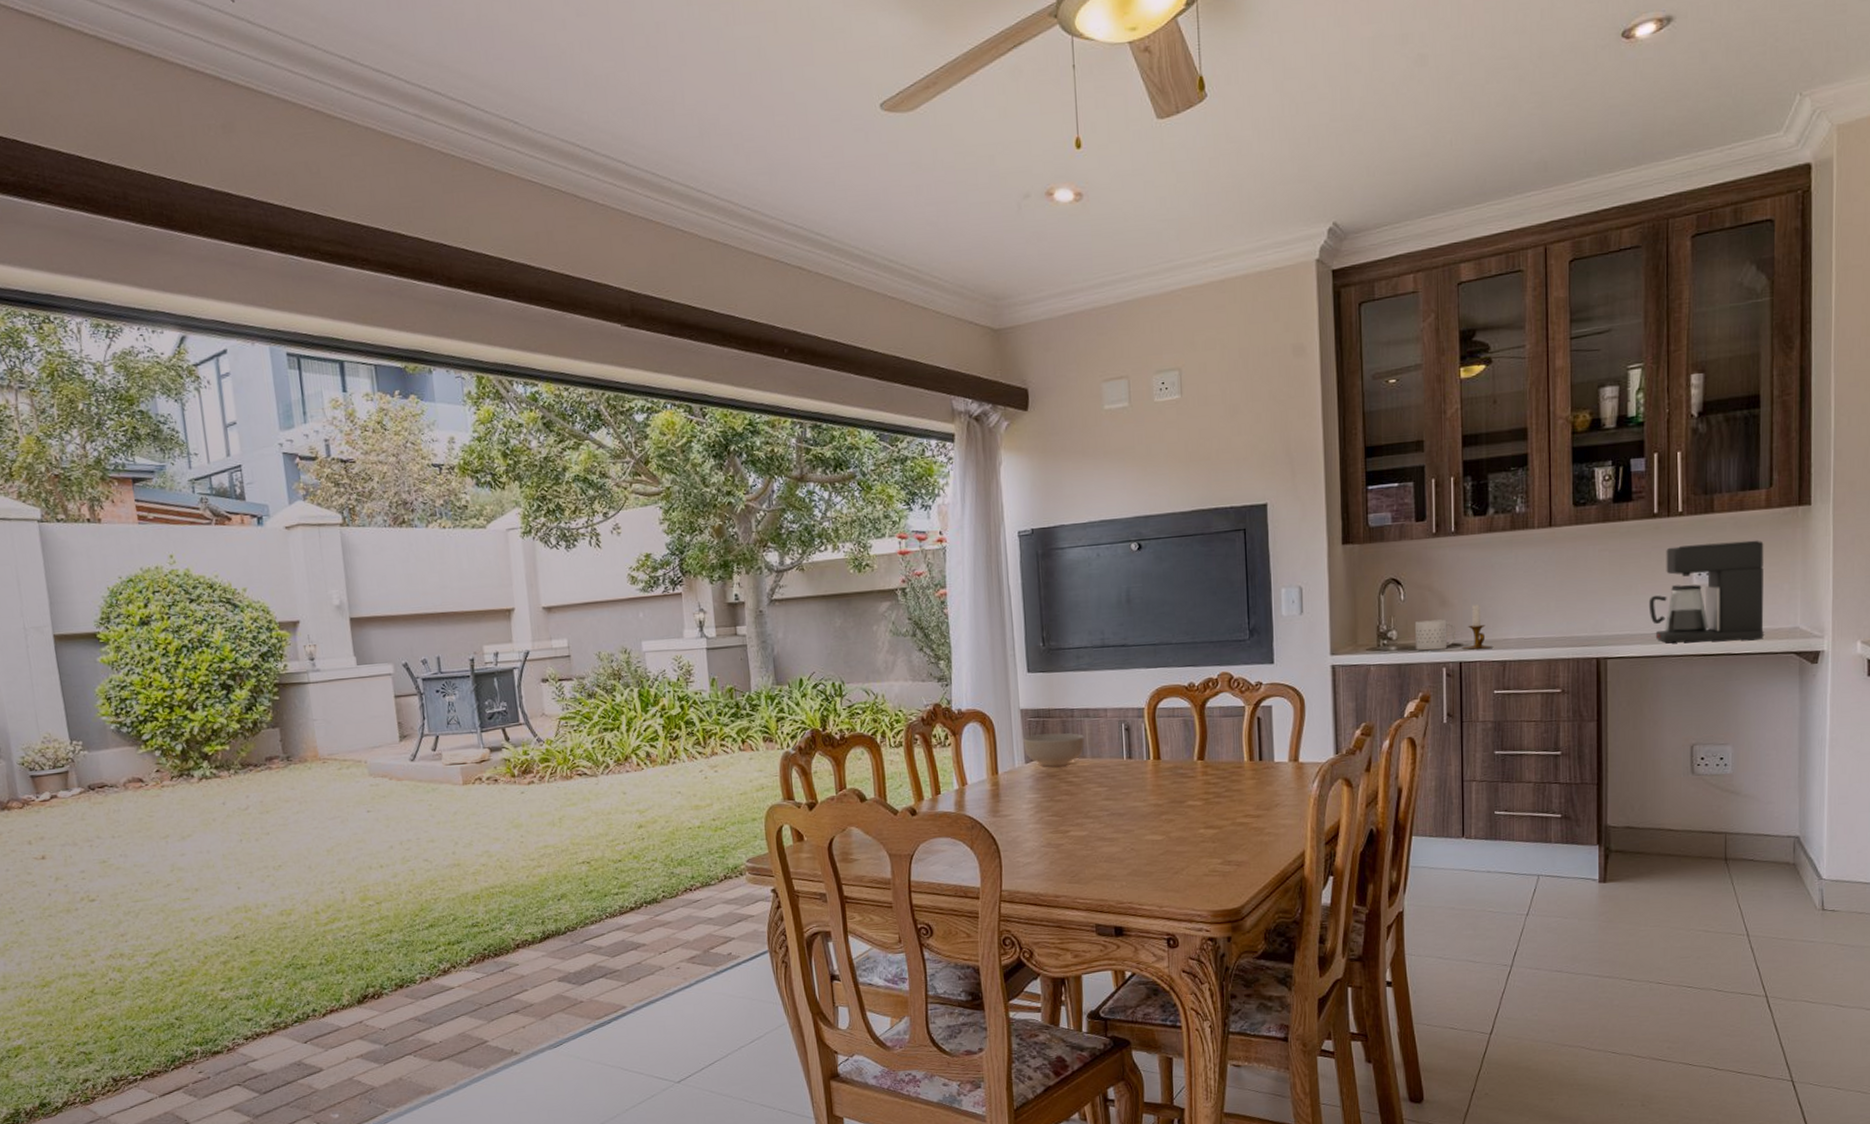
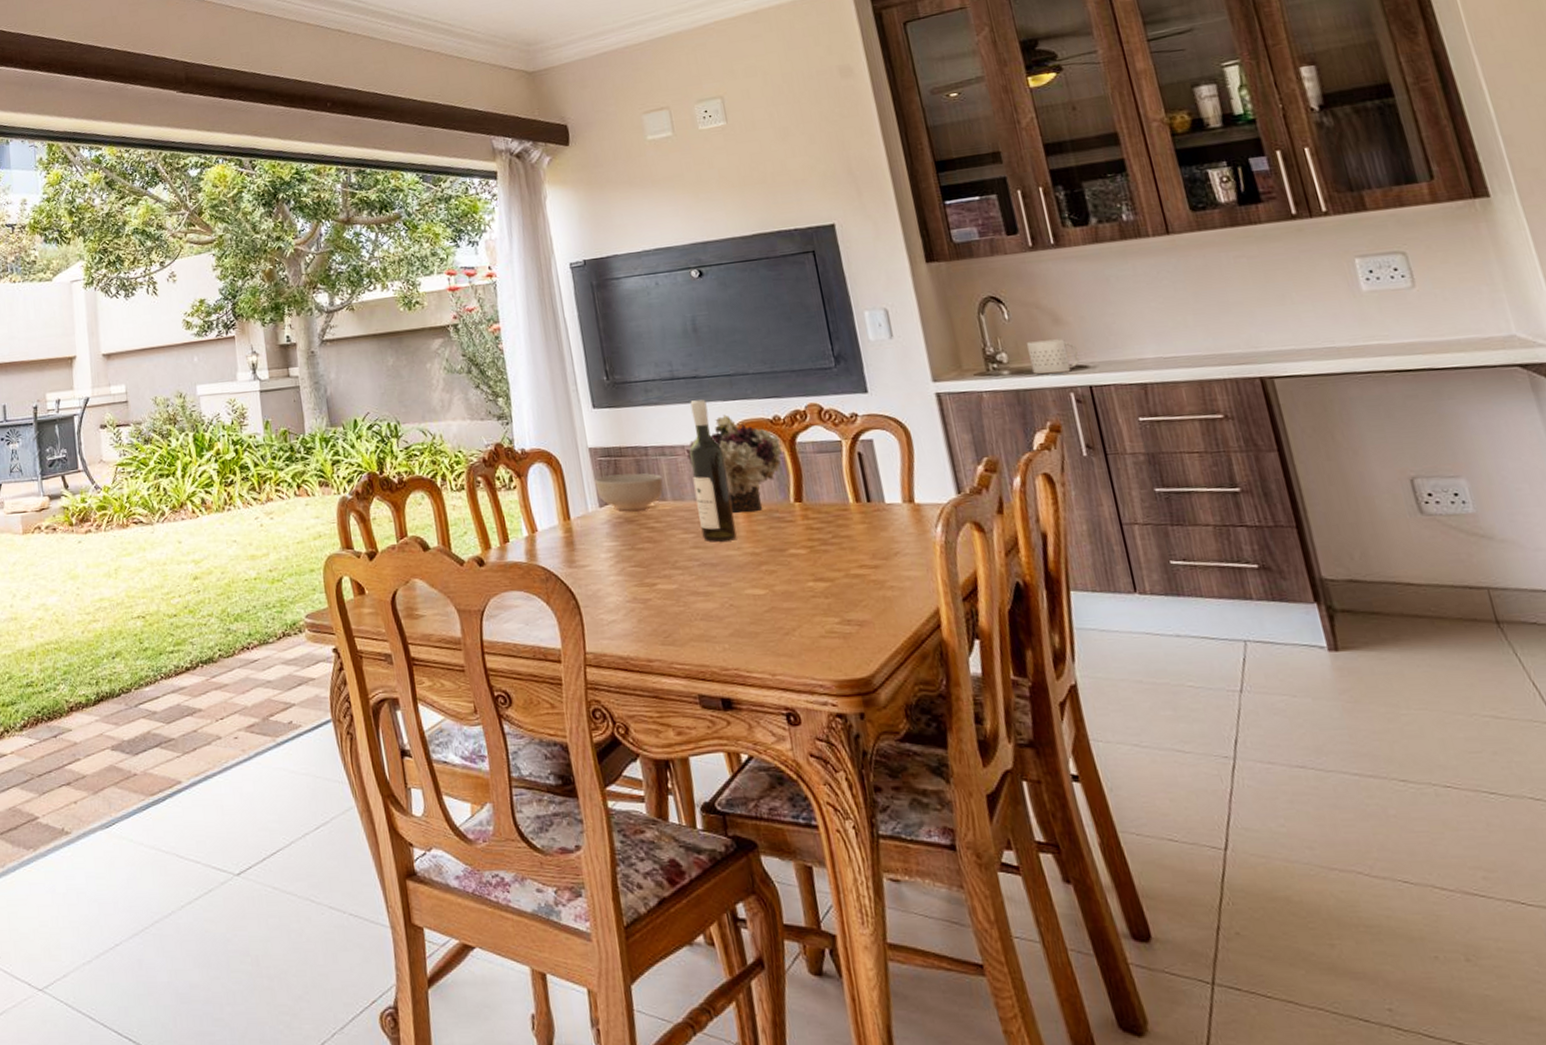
flower arrangement: none [1107,681,1193,770] -> present [685,414,782,514]
bottle: none [1110,666,1144,795] -> present [689,399,737,542]
candlestick: present [1462,604,1492,650] -> none [1089,321,1126,372]
coffee maker: present [1648,540,1764,643] -> none [1310,238,1472,358]

